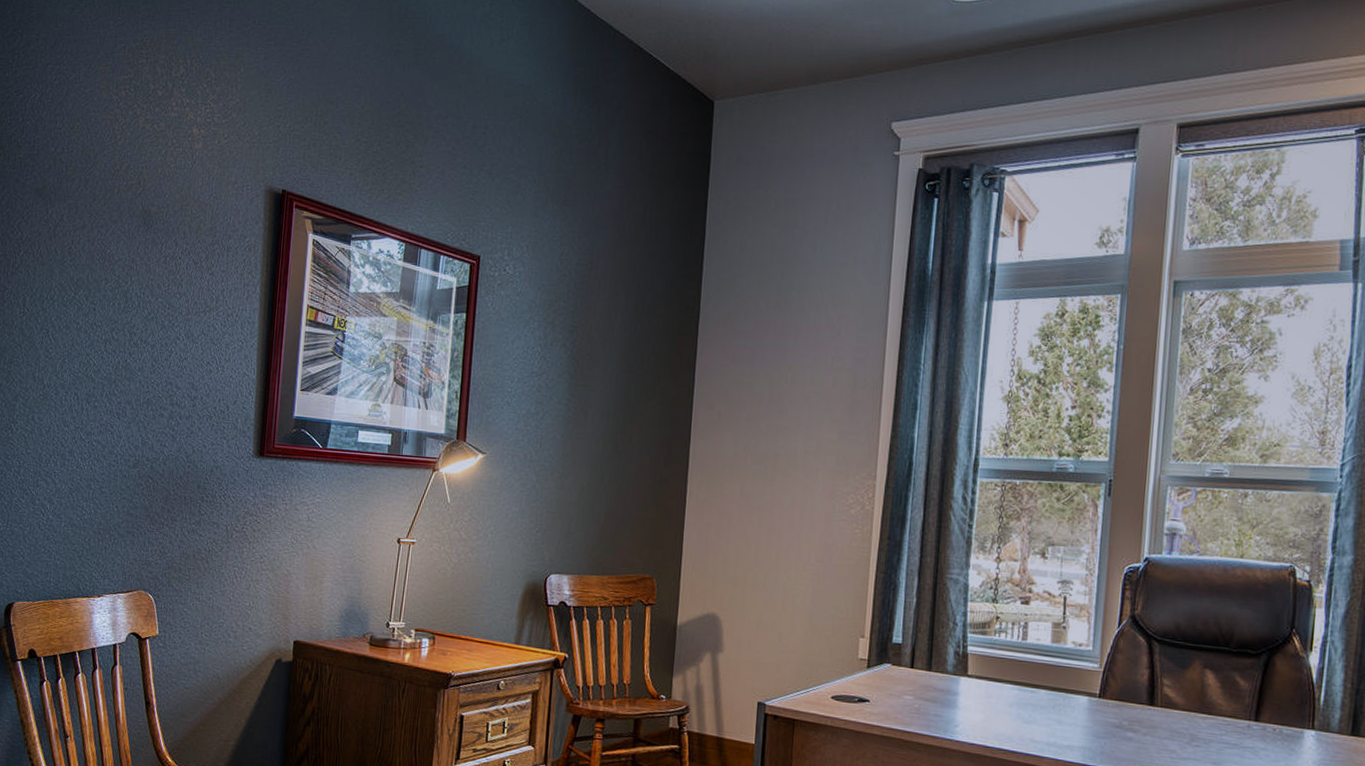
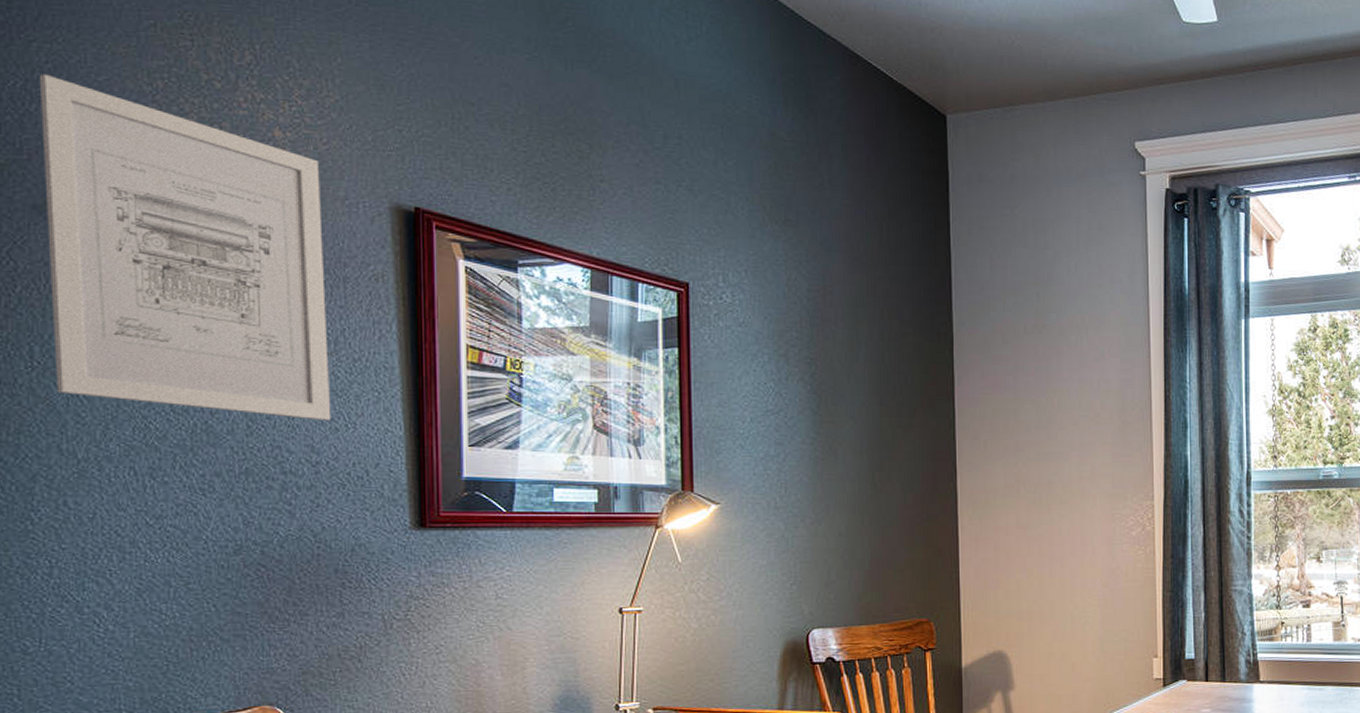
wall art: none [36,88,220,364] -> present [40,73,332,421]

